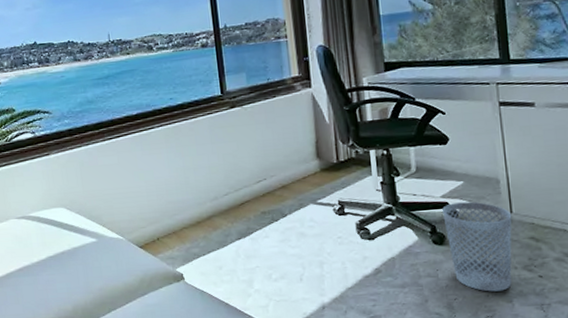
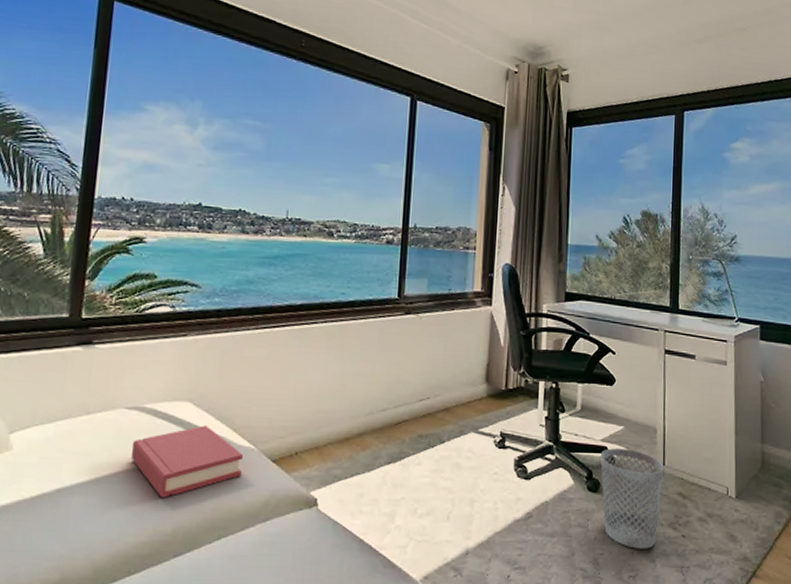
hardback book: none [27,225,118,285] -> present [130,425,243,498]

